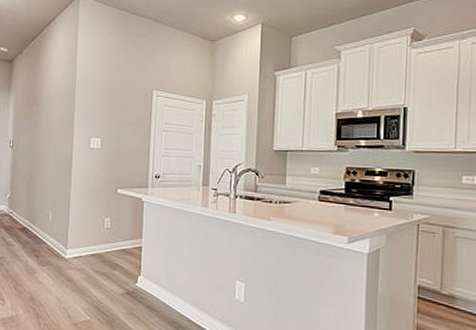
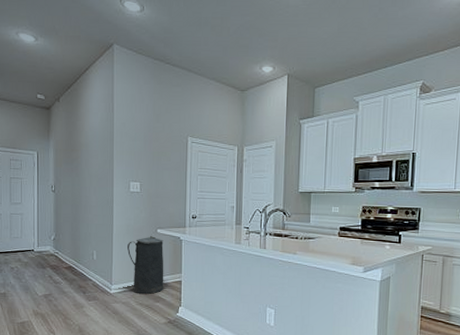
trash can: none [85,196,124,261] -> present [128,236,164,294]

